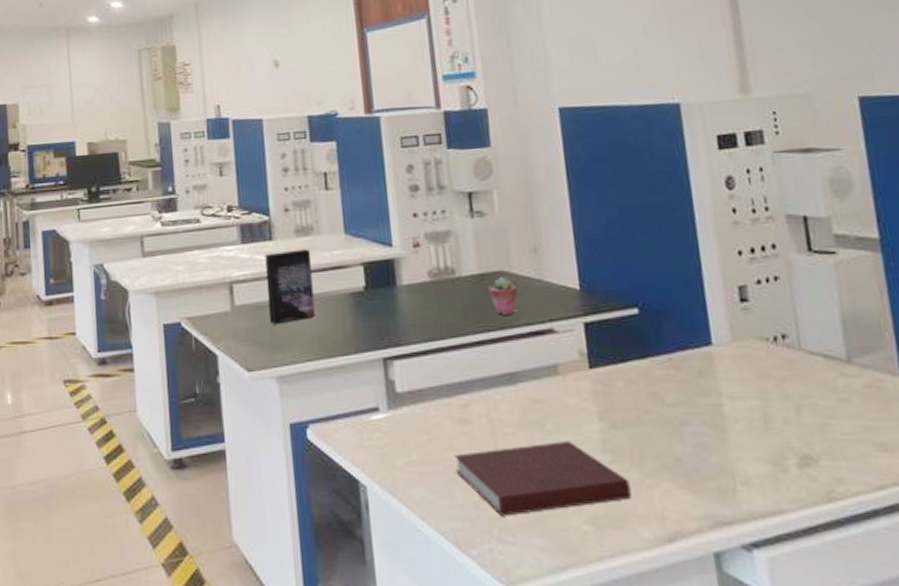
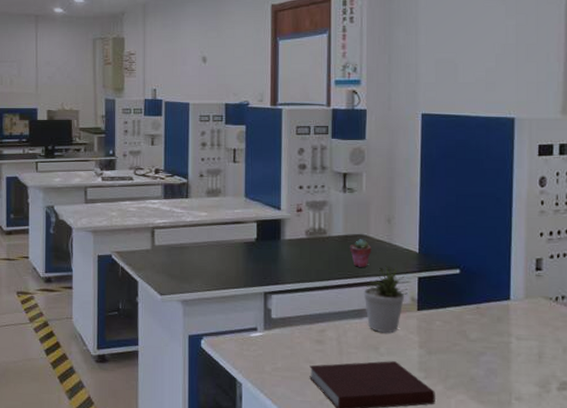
book: present [265,249,316,325] -> none [181,206,217,262]
potted plant: none [513,310,573,403] -> present [363,266,408,333]

